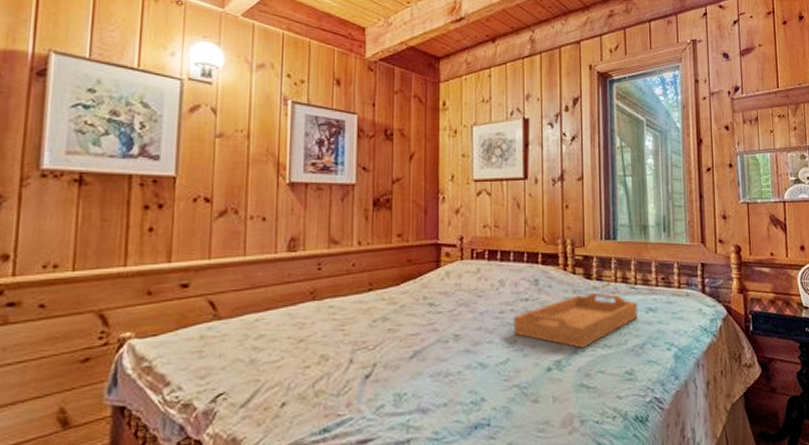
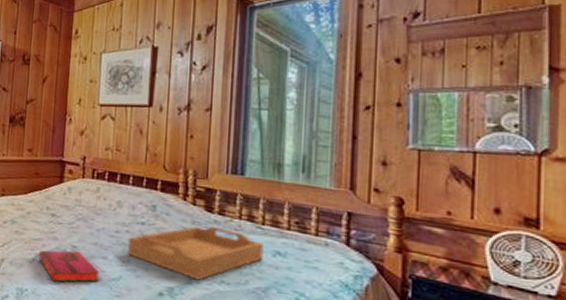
hardback book: none [418,340,487,378] -> present [39,250,100,282]

